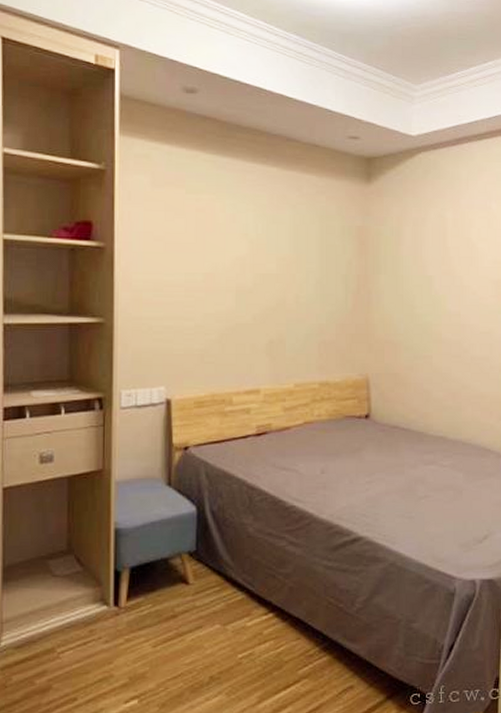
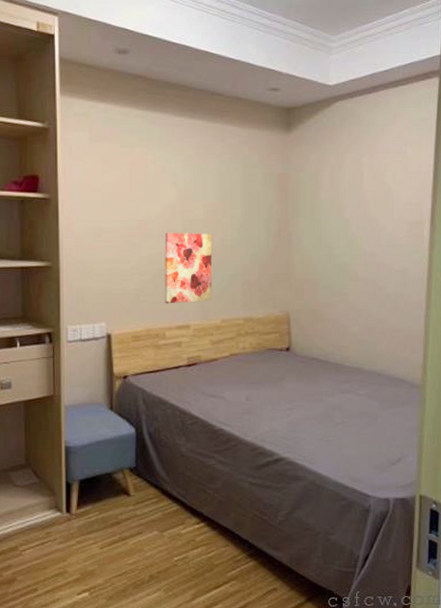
wall art: none [231,287,286,366] -> present [164,232,213,304]

